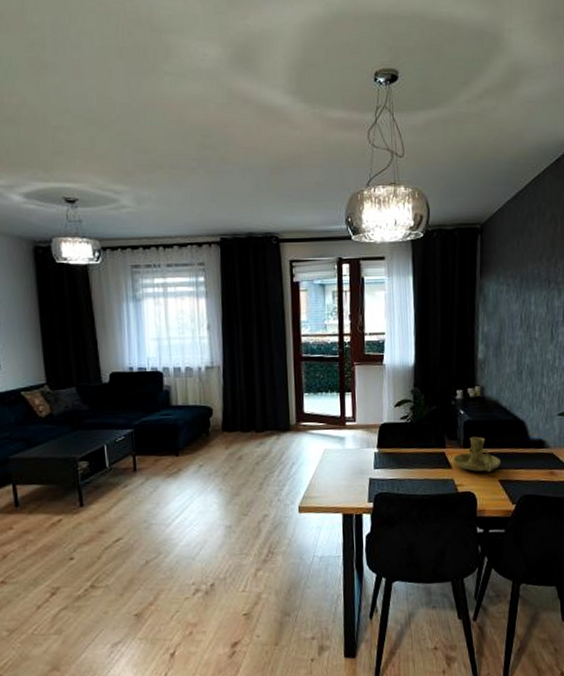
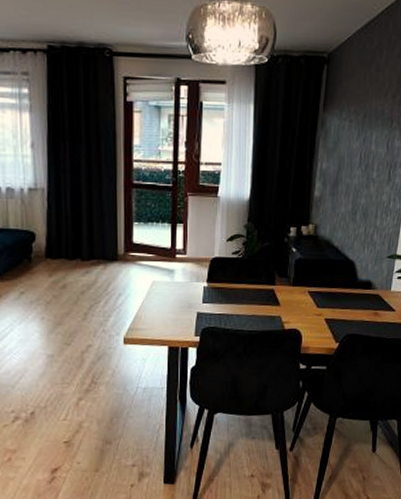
candle holder: present [453,436,501,472] -> none [282,275,328,310]

